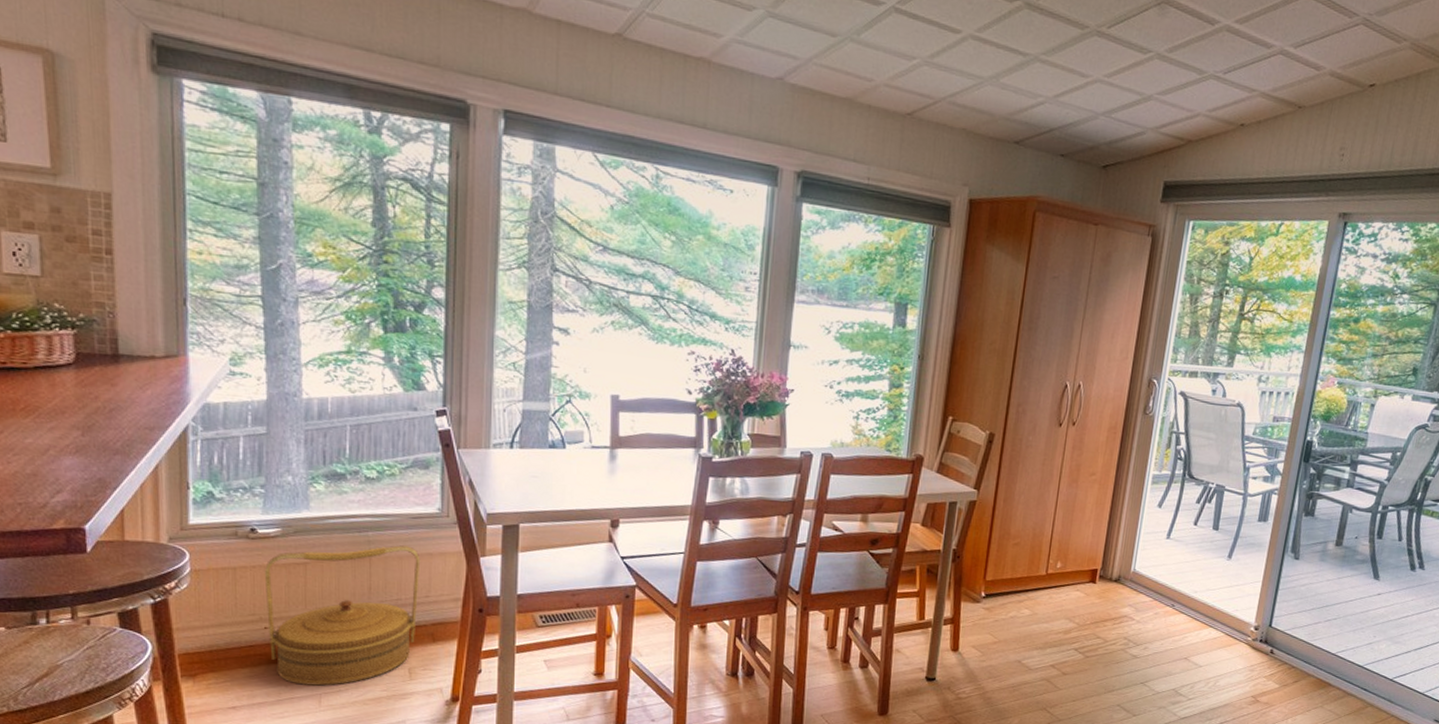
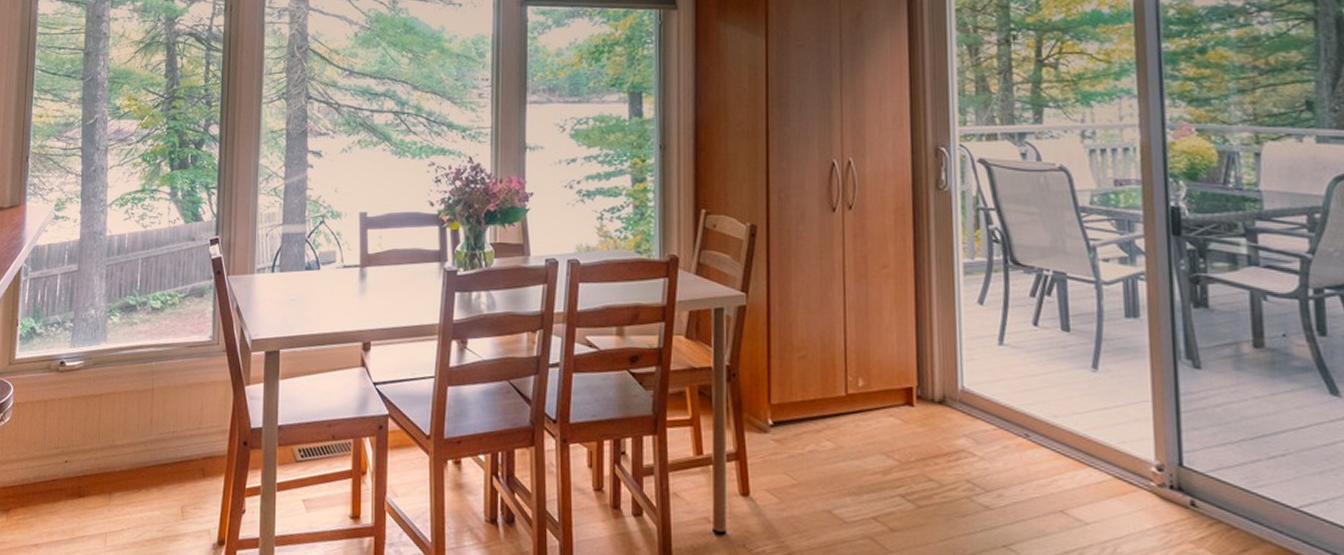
woven basket: present [265,545,421,686] -> none [68,375,194,524]

